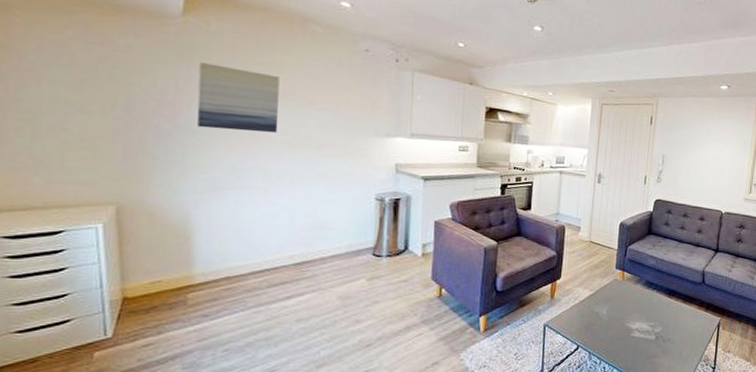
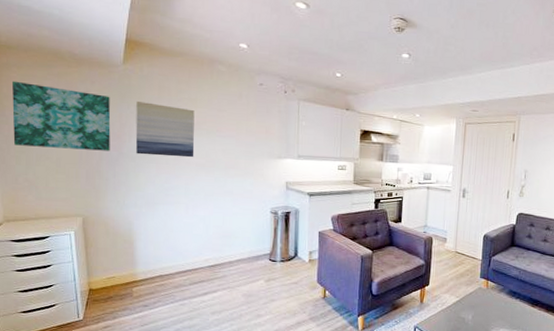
wall art: none [12,27,162,123] -> present [12,81,111,151]

